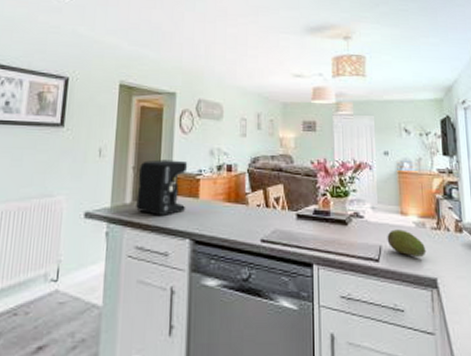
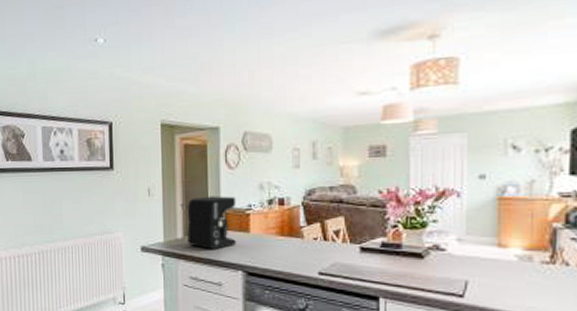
fruit: present [387,229,426,256] -> none [476,263,531,293]

